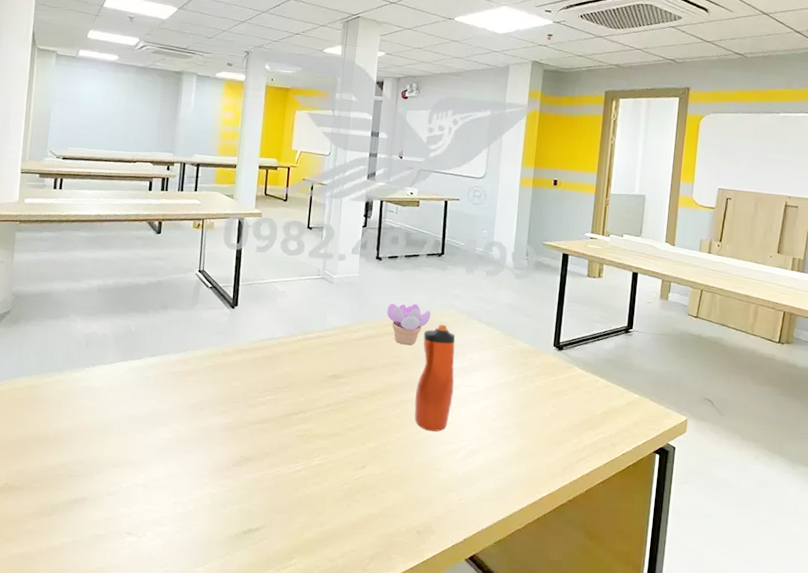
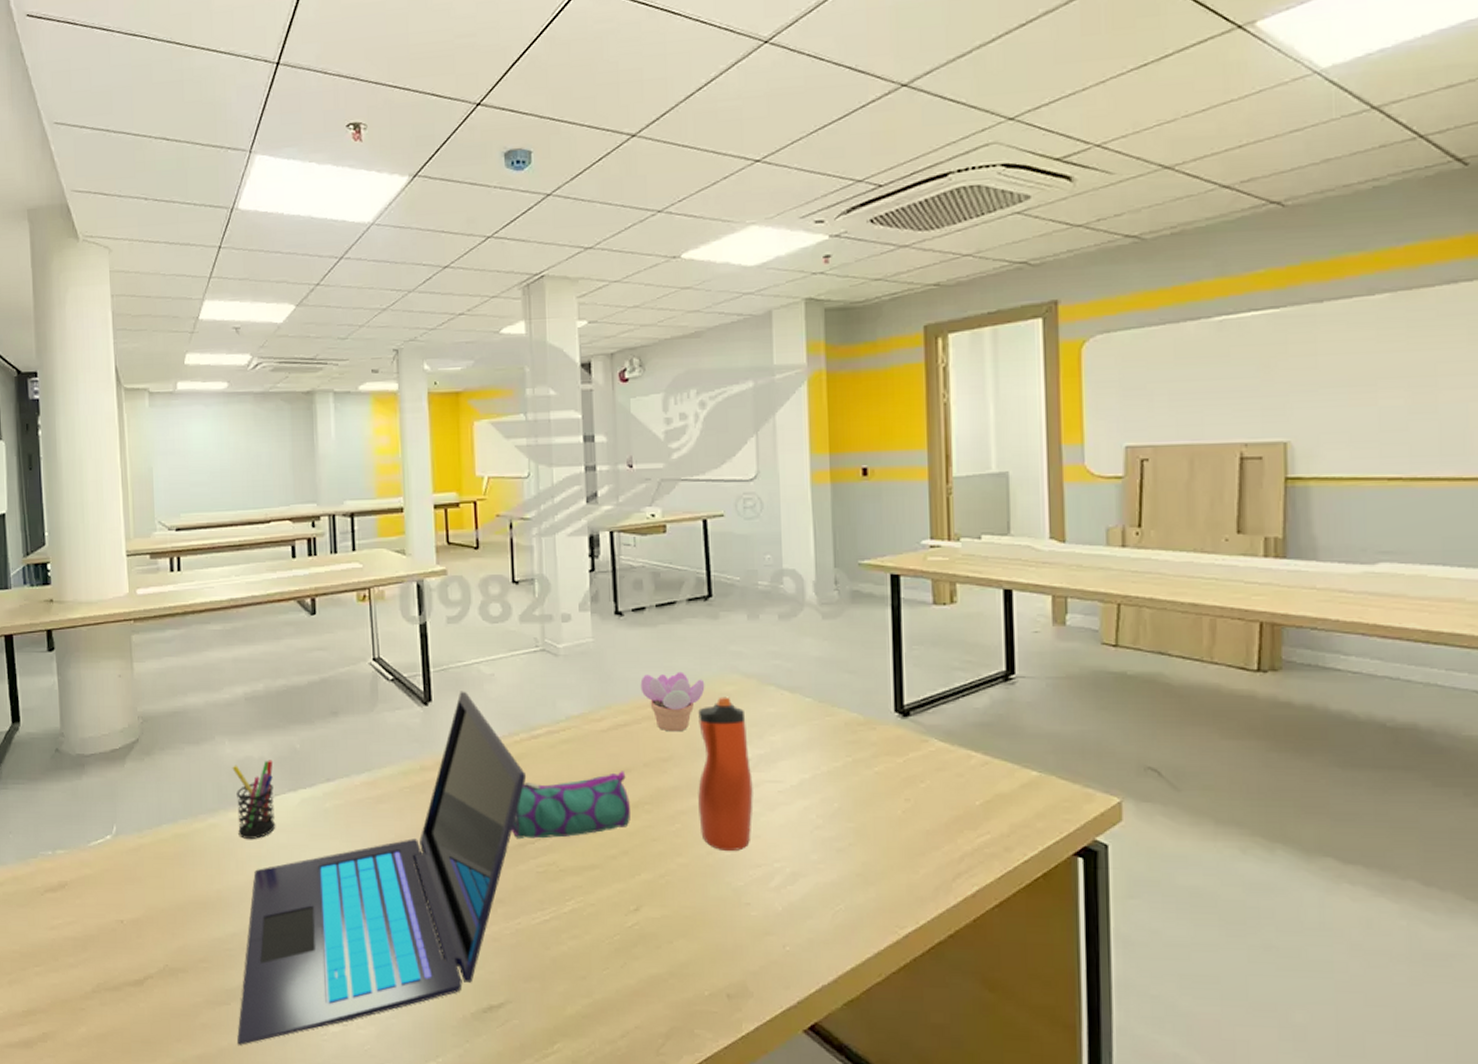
laptop: none [54,301,299,547] -> present [237,691,527,1045]
pen holder: none [78,336,113,394] -> present [232,760,276,839]
pencil case: none [282,369,369,412] -> present [511,771,630,839]

